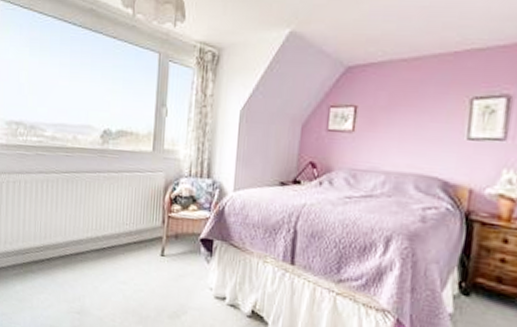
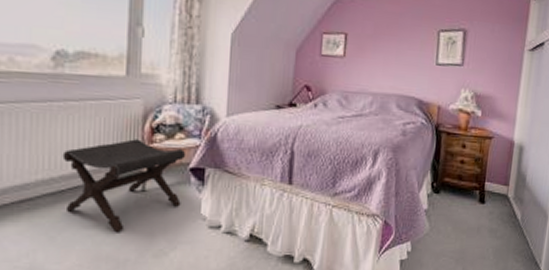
footstool: none [105,208,198,291] -> present [62,139,187,233]

